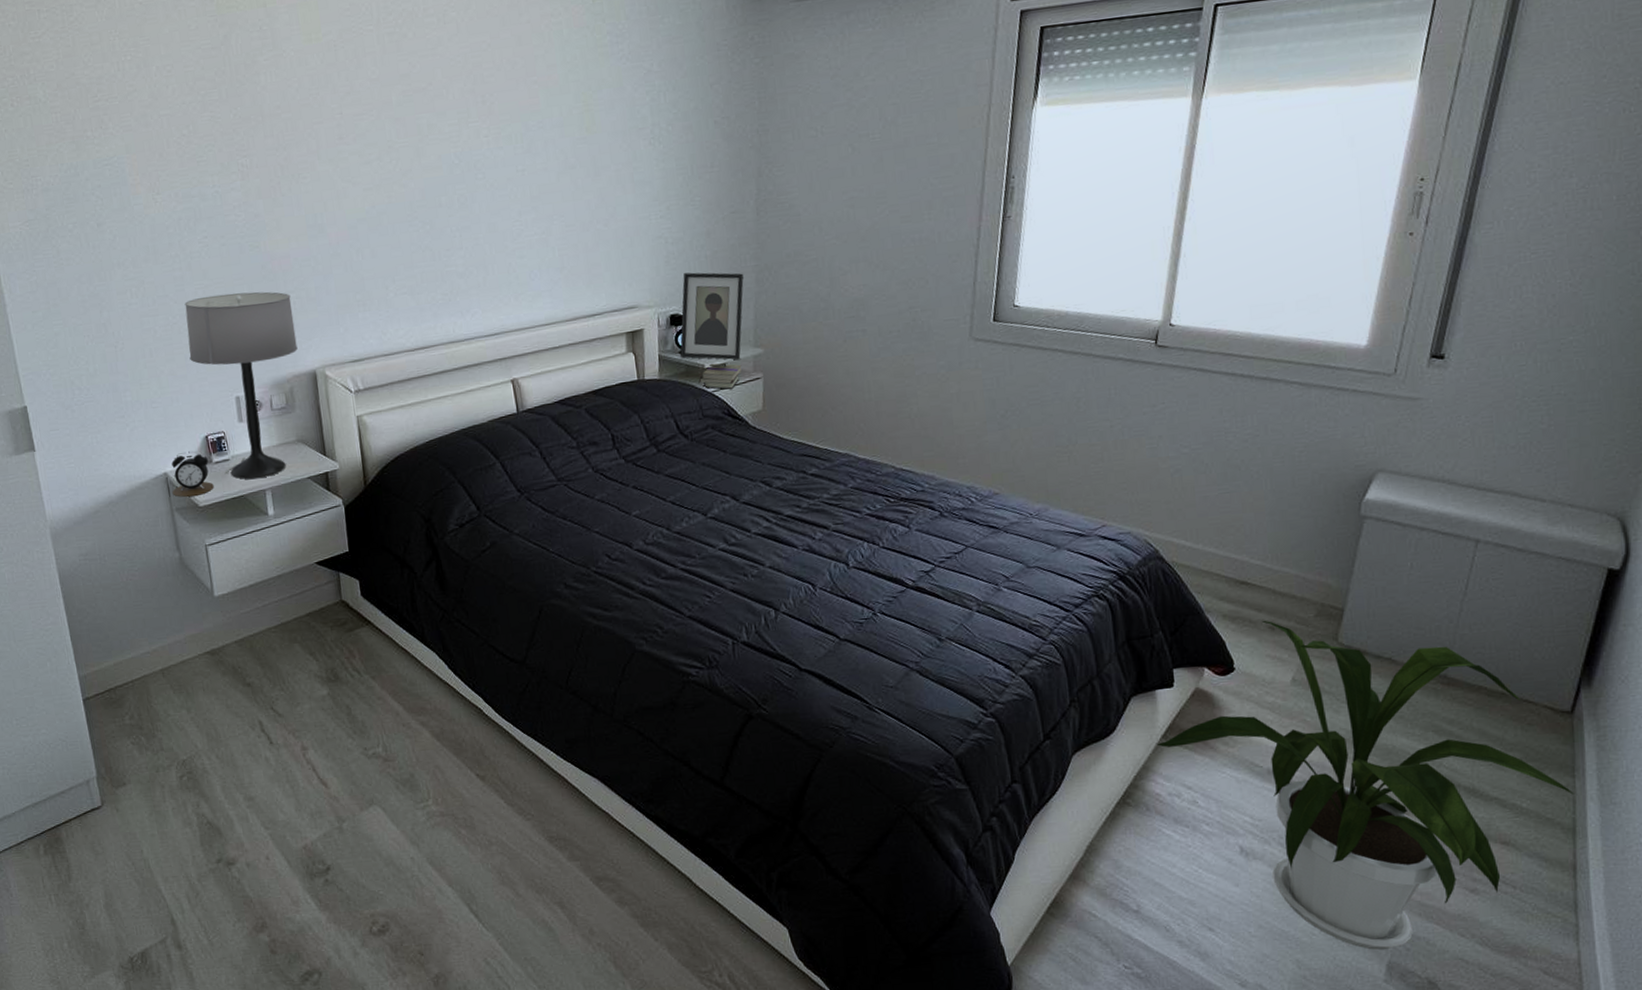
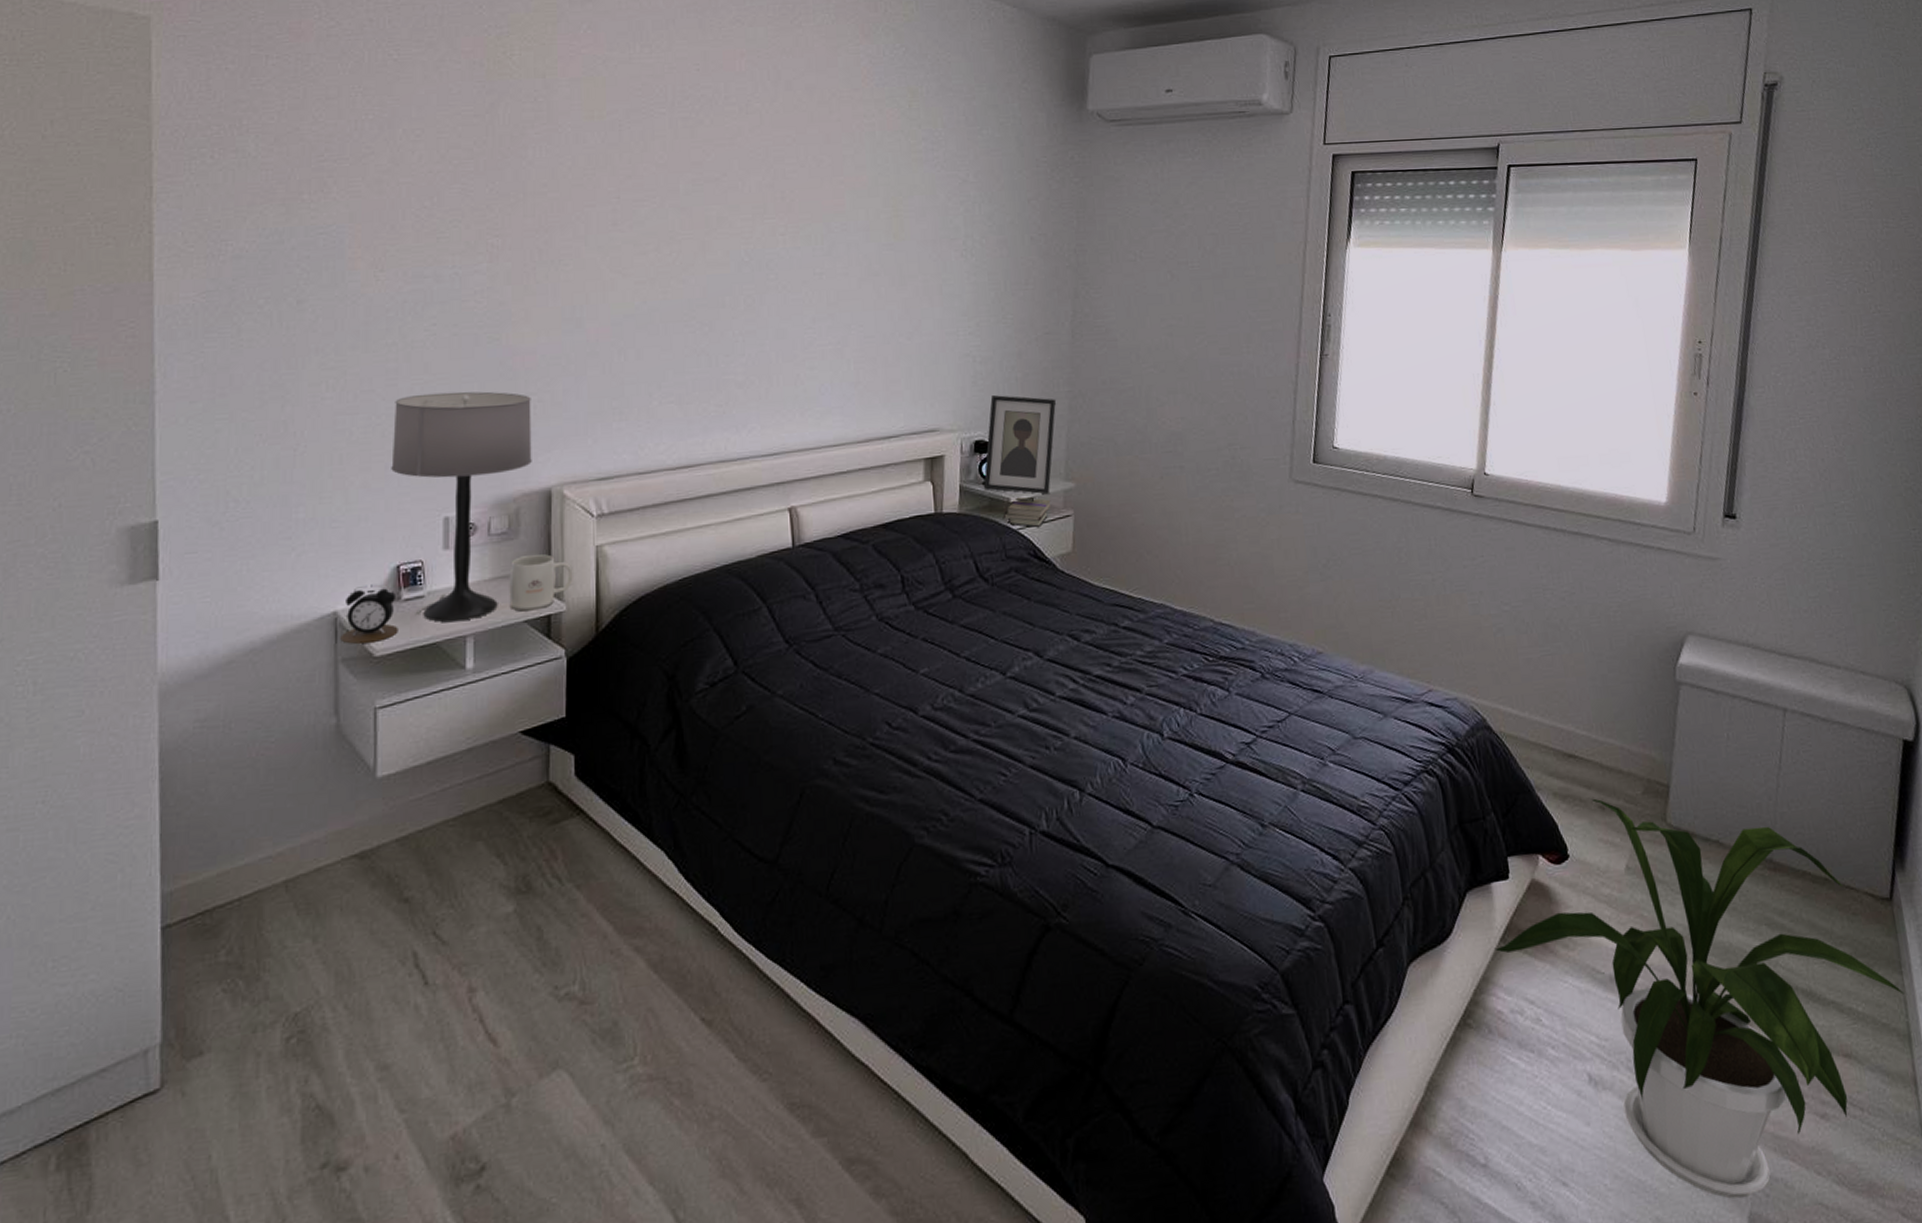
mug: none [291,424,342,470] -> present [509,554,573,612]

